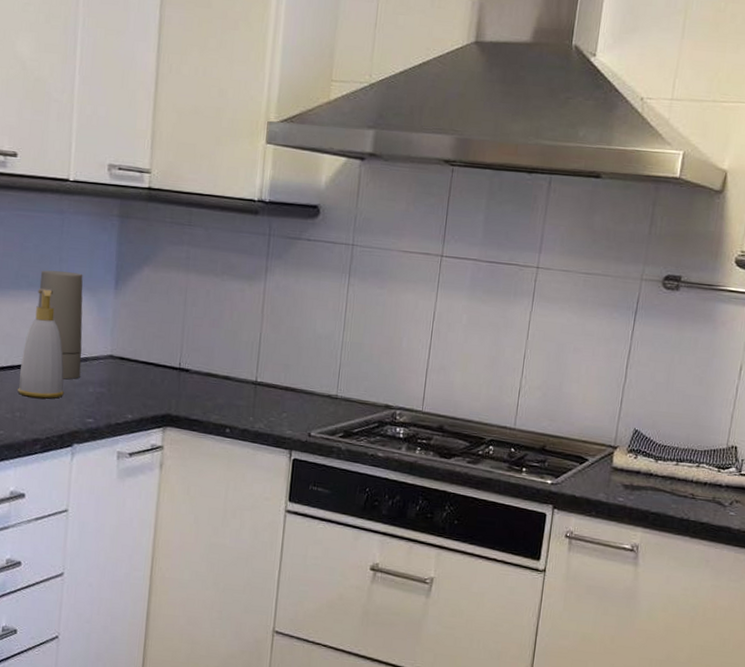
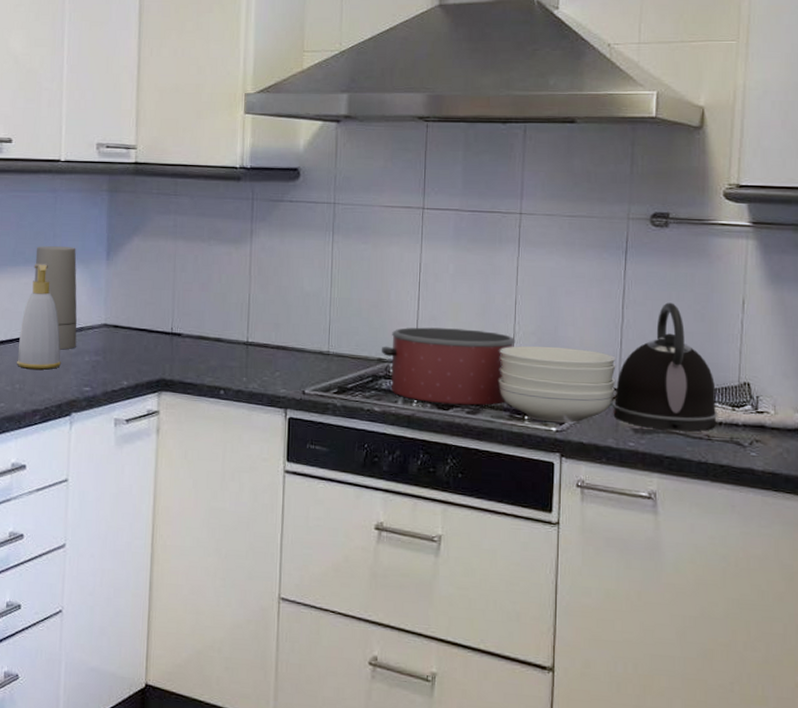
cooking pot: none [389,375,521,456] -> present [381,327,516,406]
bowl: none [500,399,615,477] -> present [498,345,616,423]
kettle: none [606,365,705,490] -> present [612,302,718,432]

